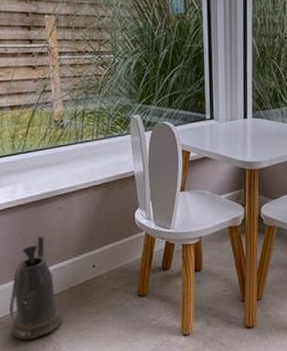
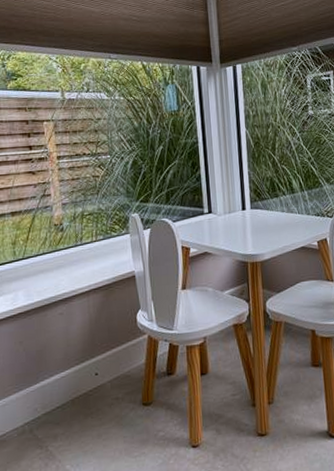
watering can: present [9,236,62,340] -> none [11,344,65,459]

